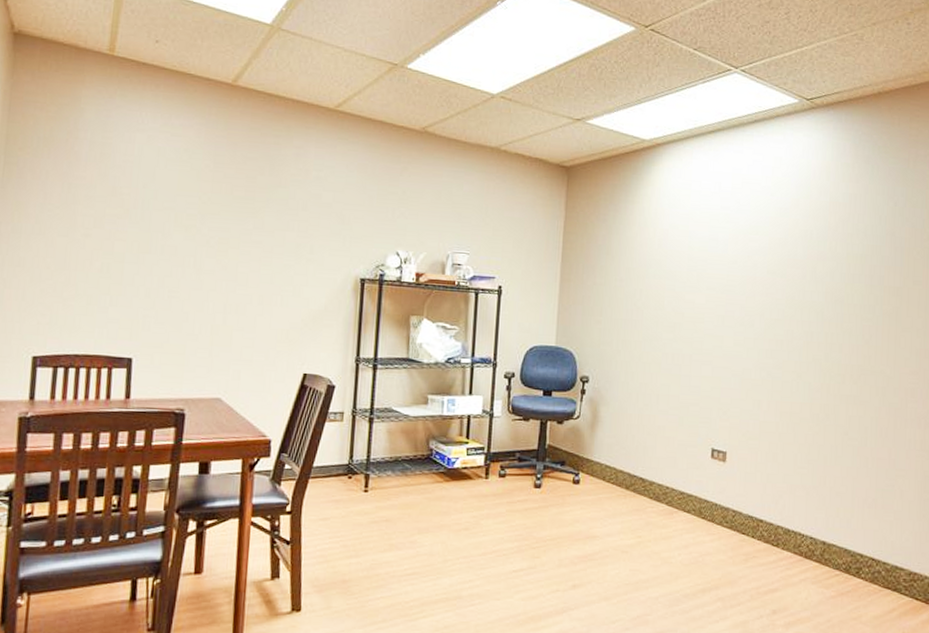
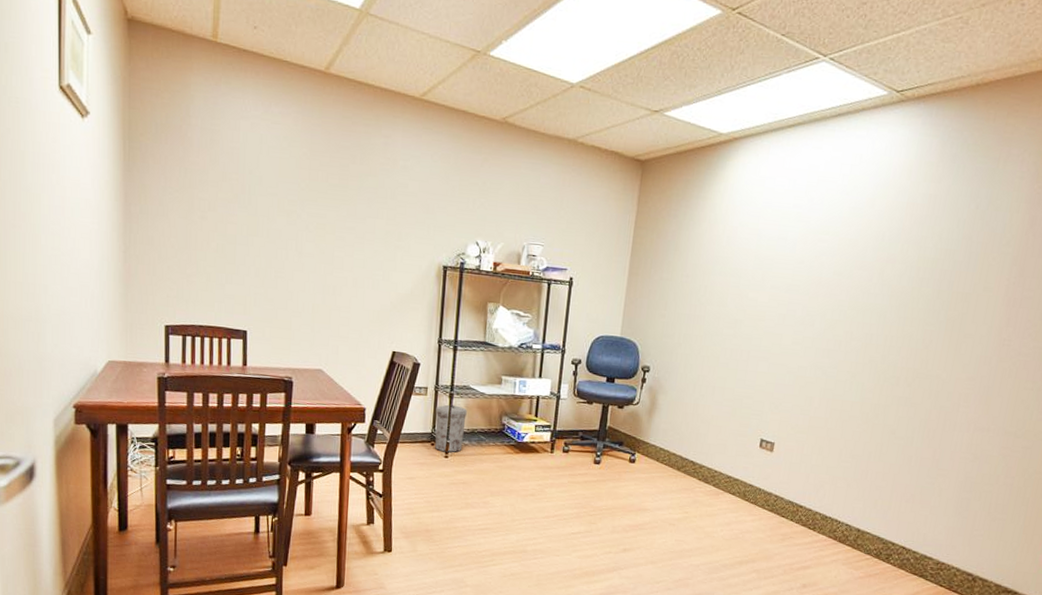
trash can: none [352,430,389,486] -> present [435,404,467,453]

